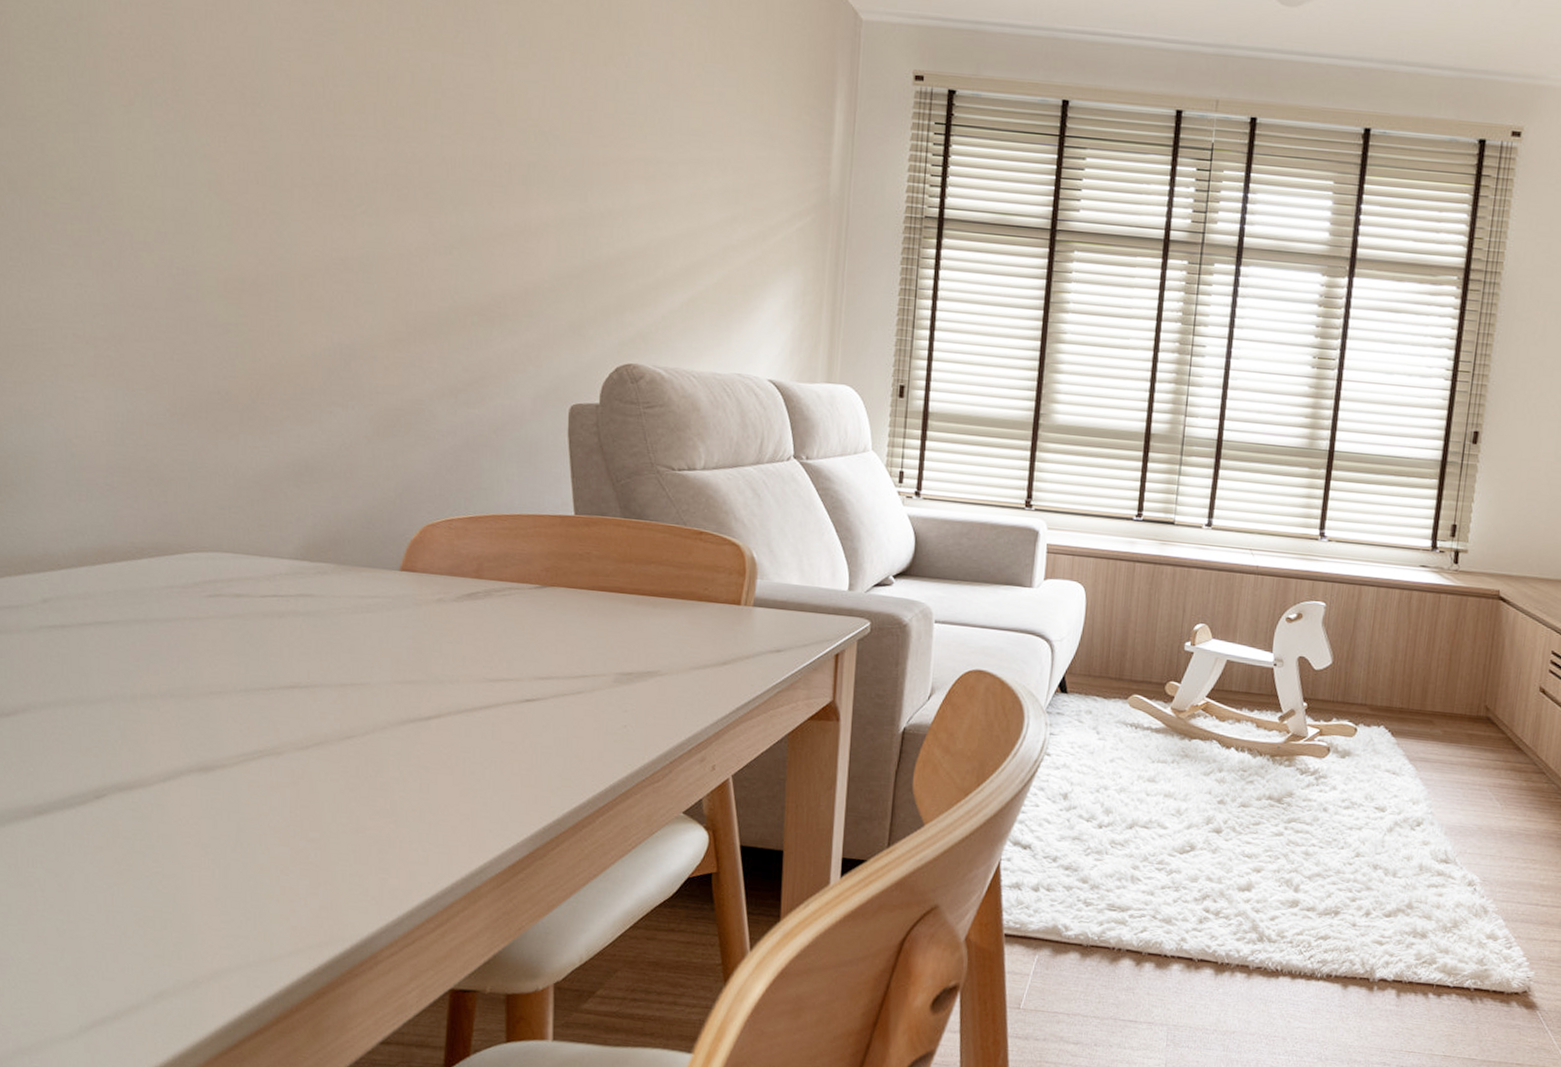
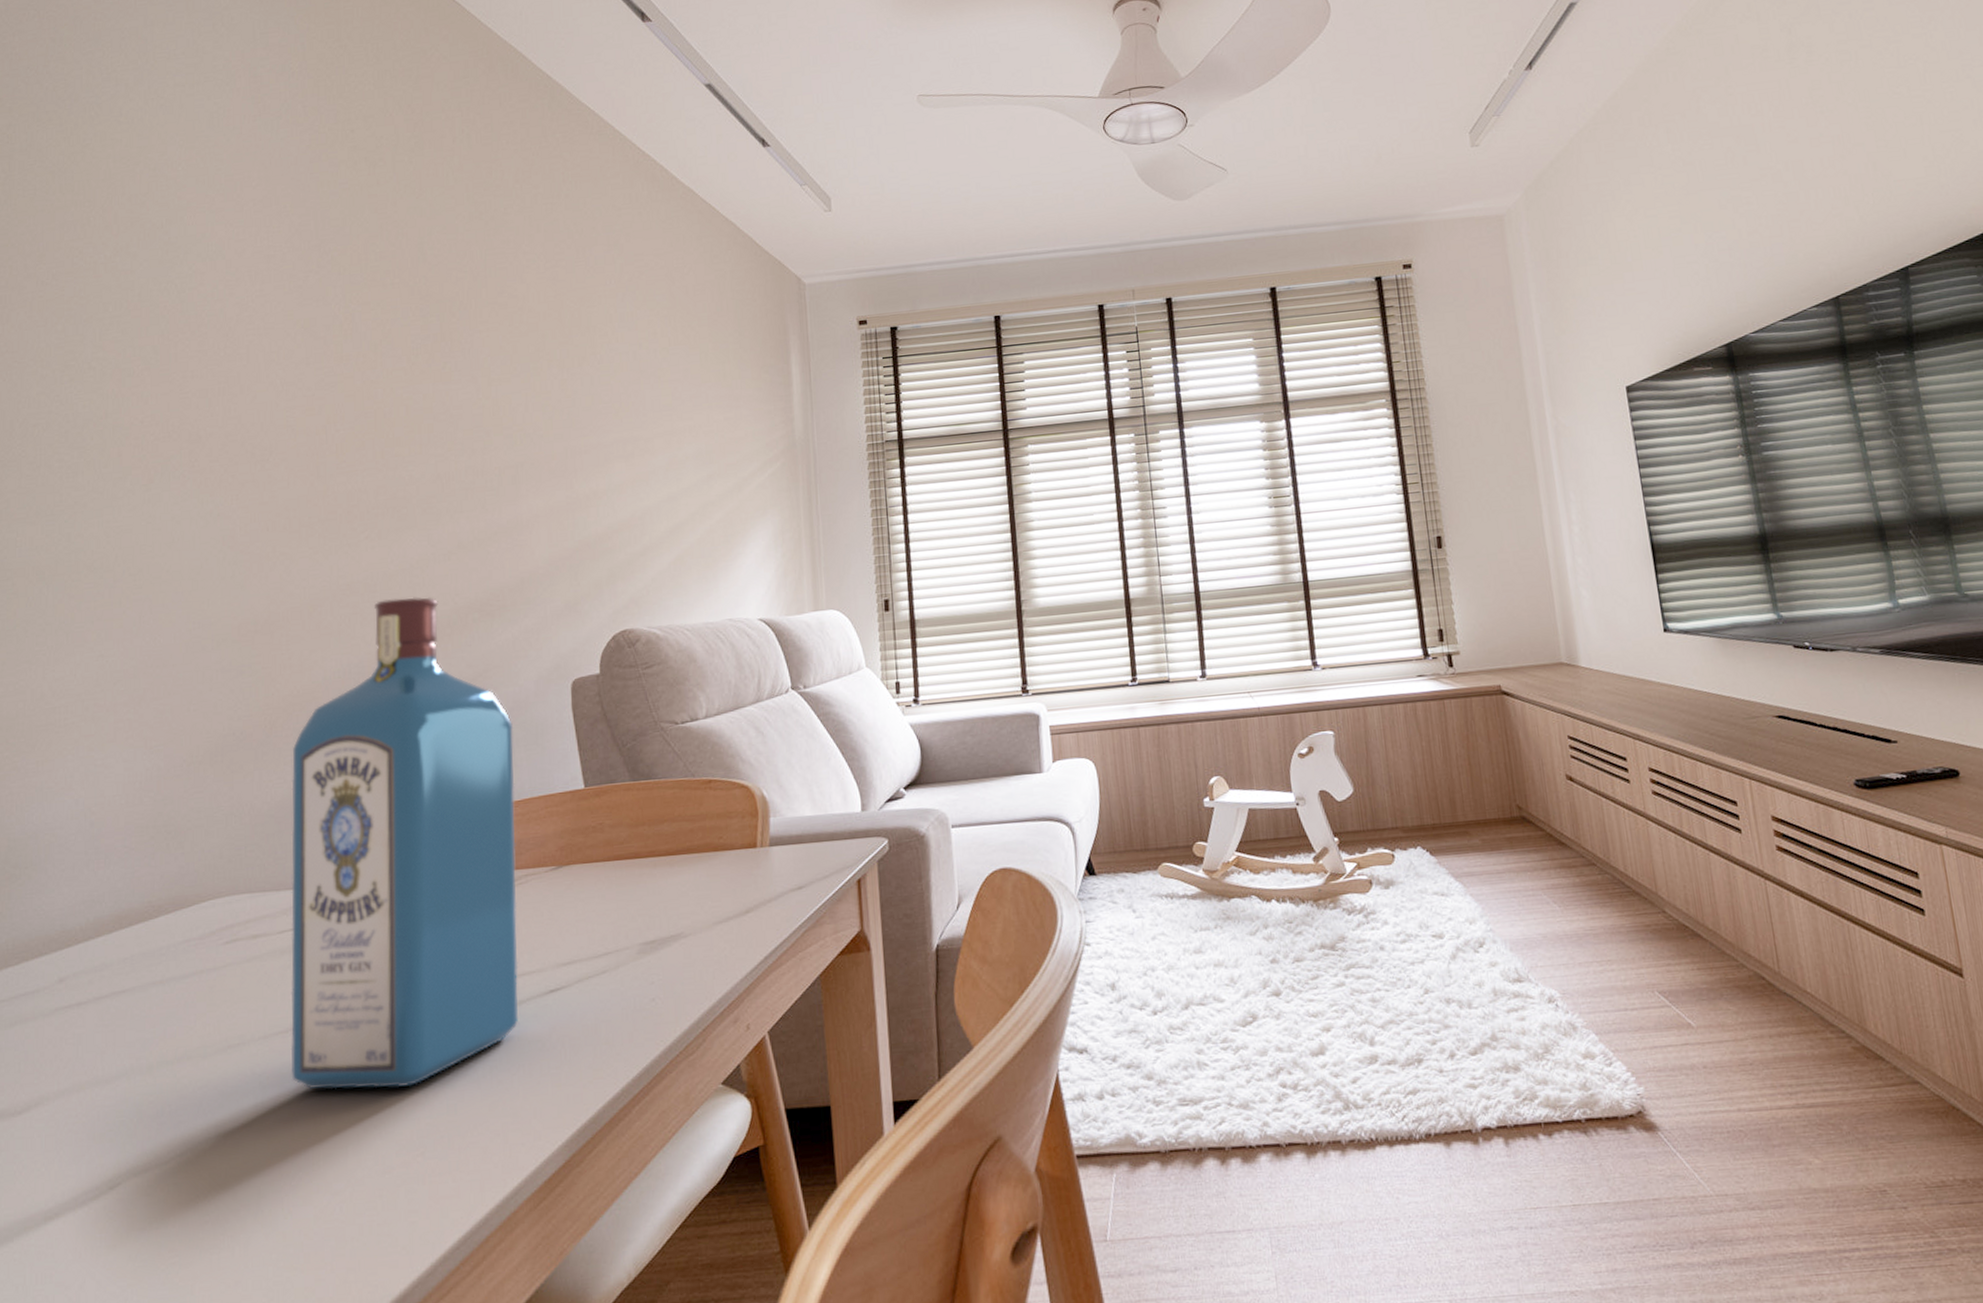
liquor: none [271,283,507,760] -> present [290,597,519,1090]

